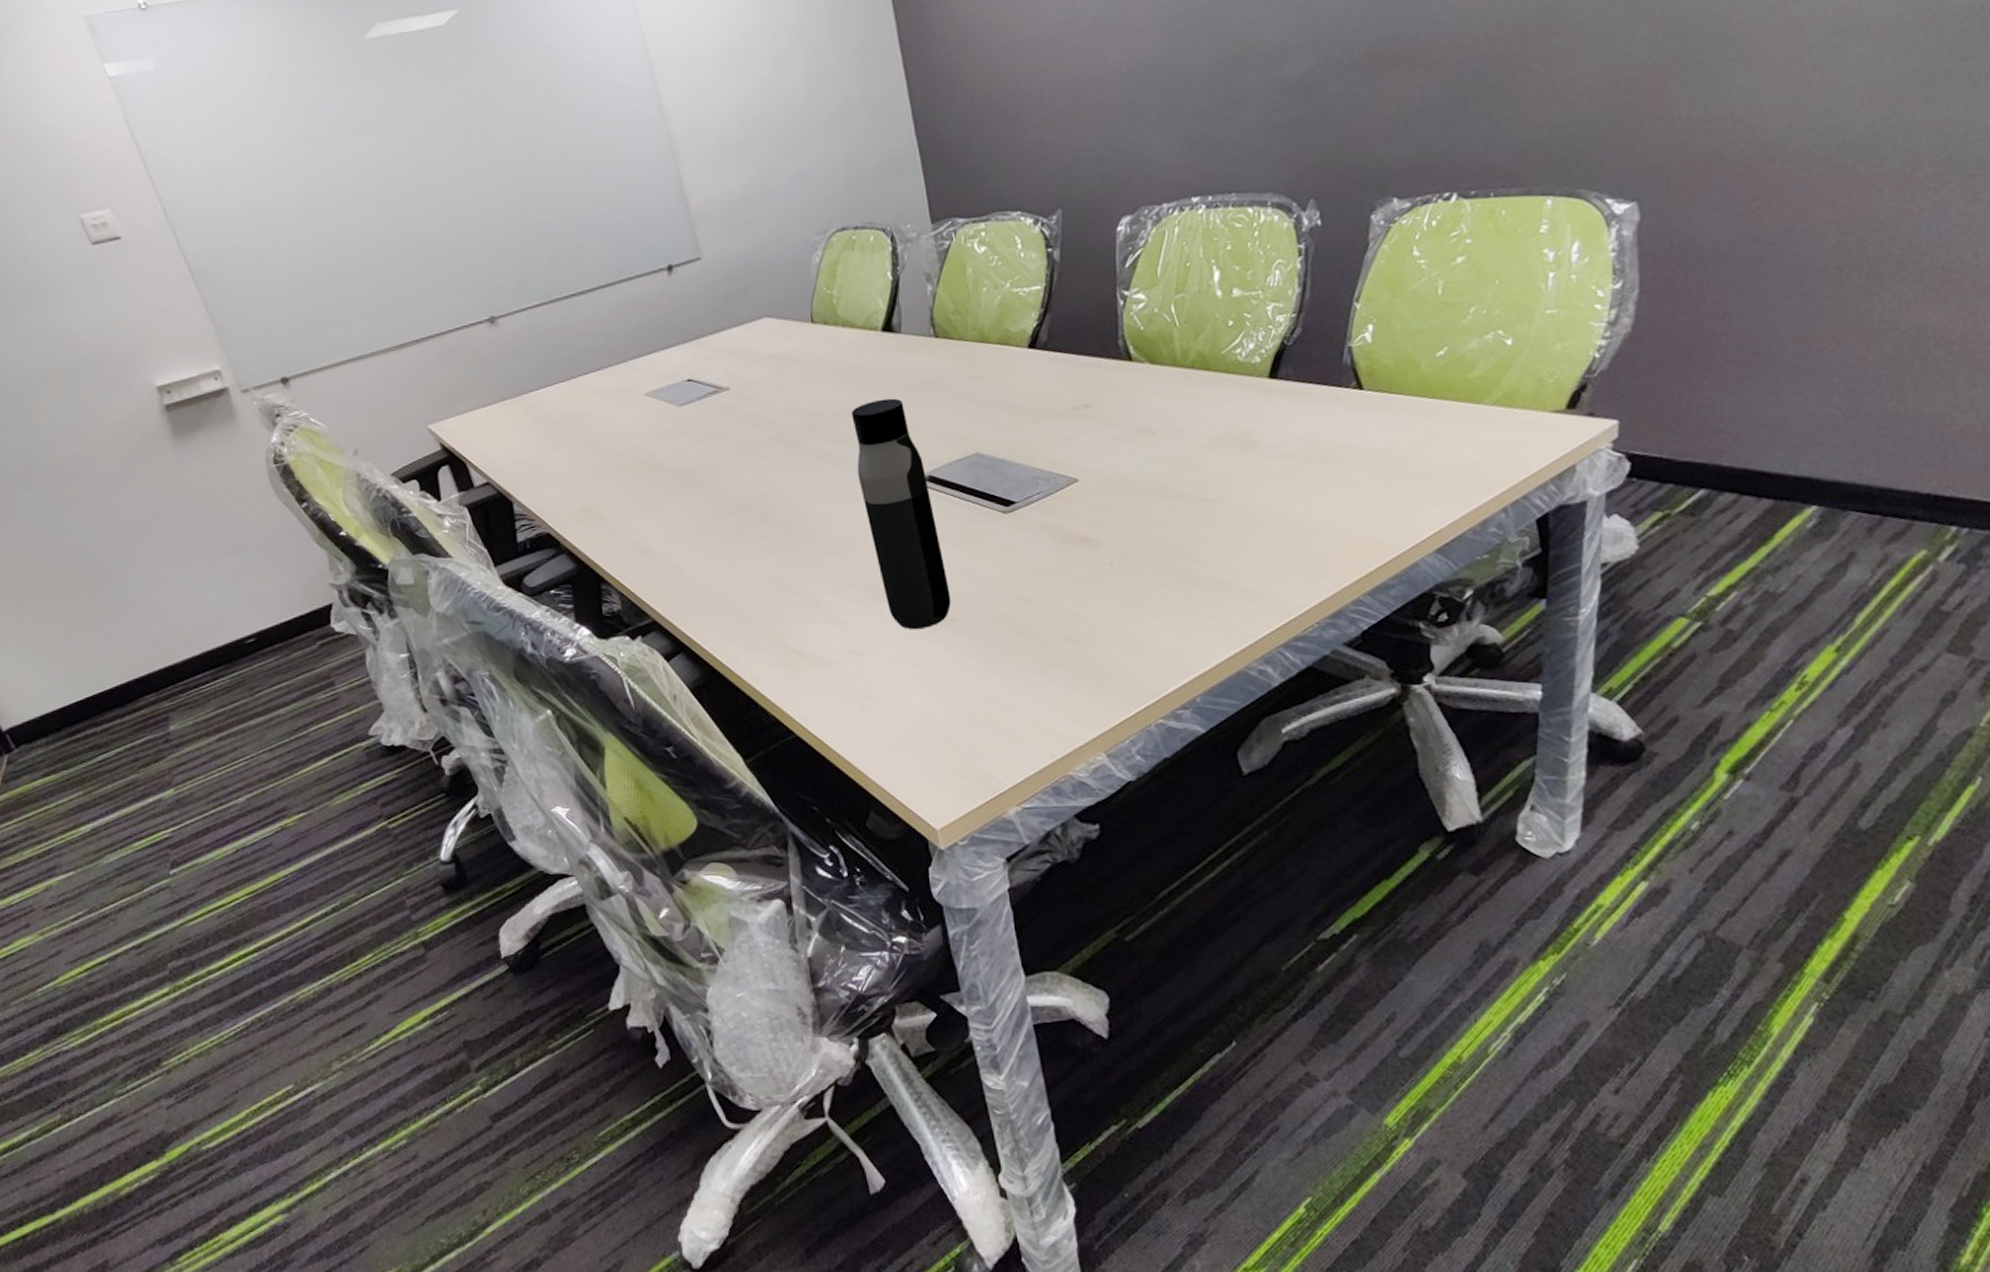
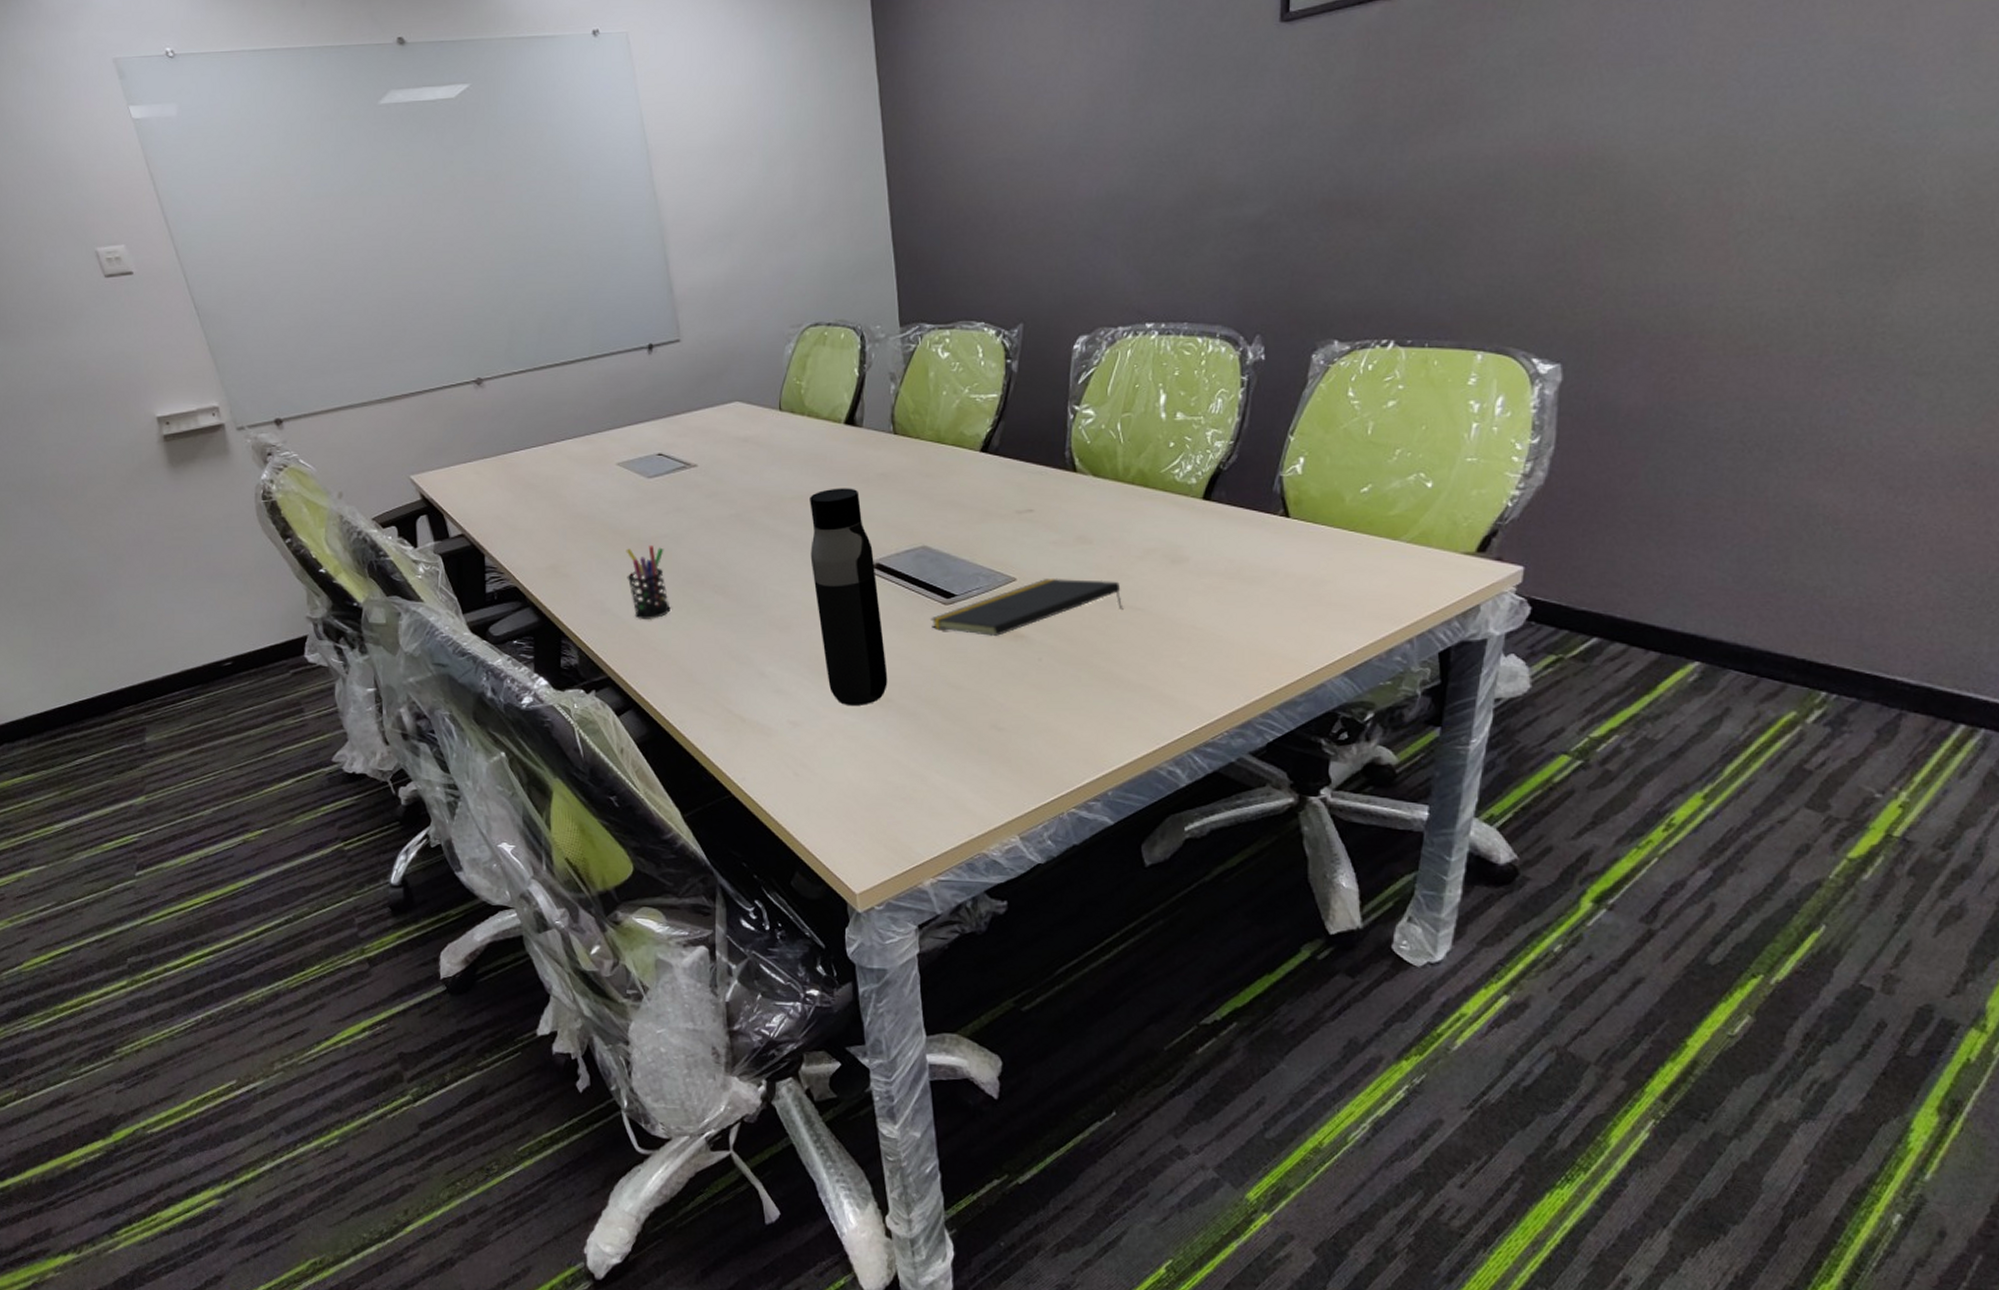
pen holder: none [661,476,714,558] -> present [626,544,670,620]
notepad: none [990,472,1195,543] -> present [930,578,1124,636]

